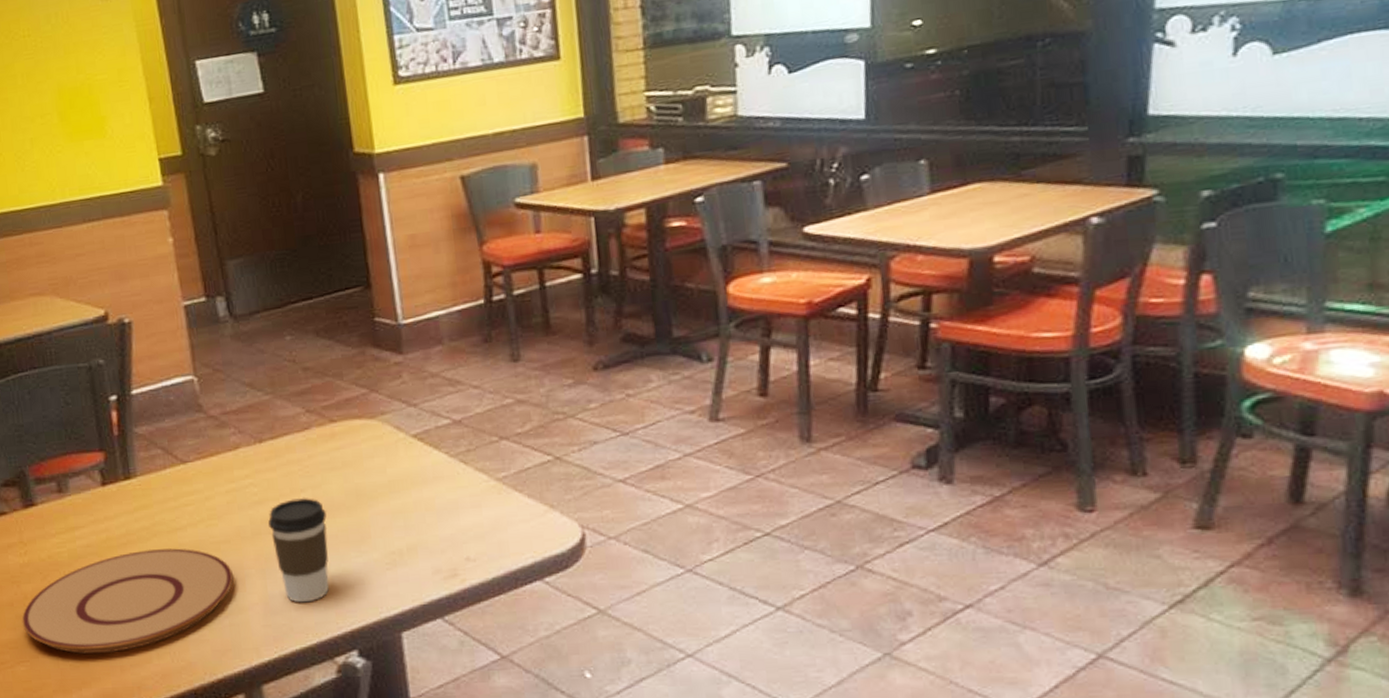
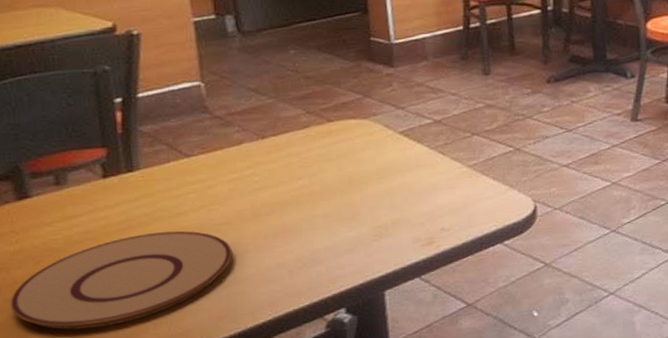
coffee cup: present [268,497,329,603] -> none [268,183,322,272]

